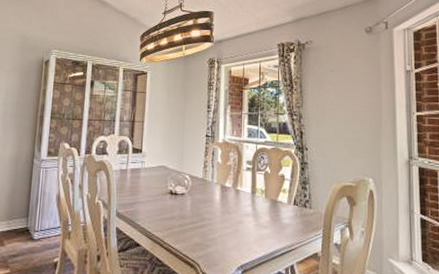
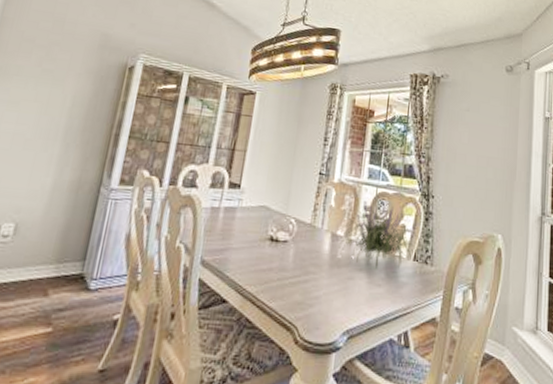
plant: none [228,156,301,214] -> present [339,201,423,270]

